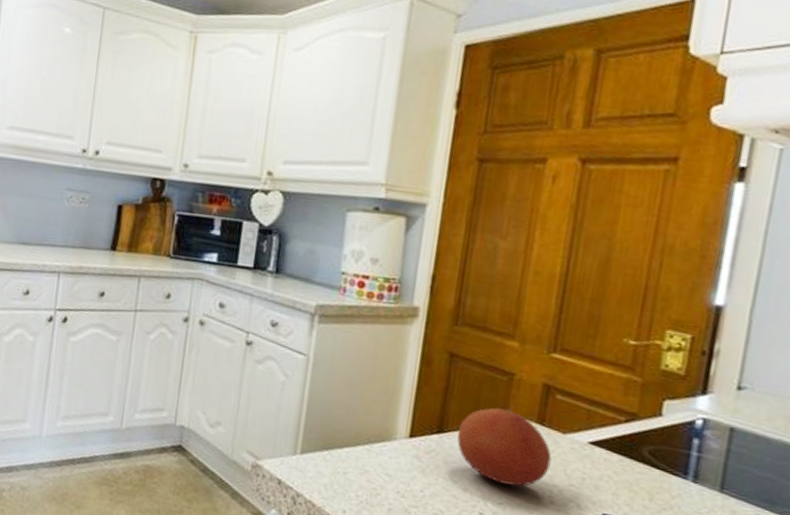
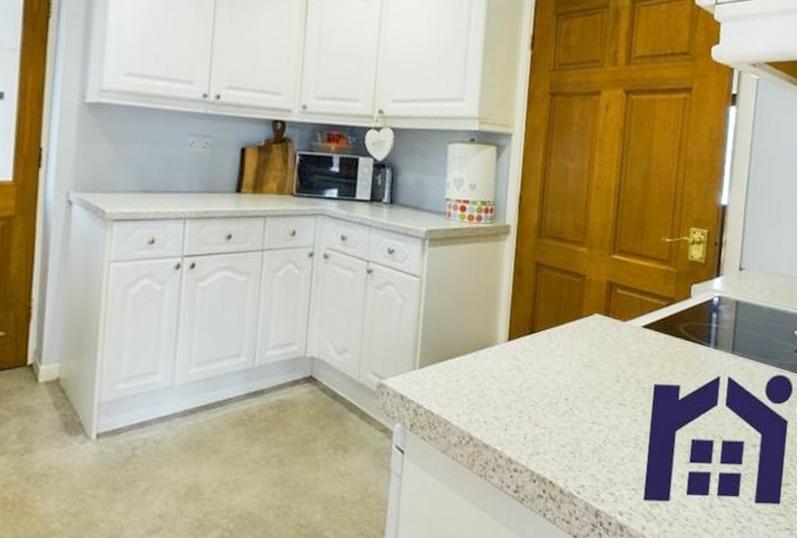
fruit: present [457,407,552,487] -> none [545,305,616,371]

